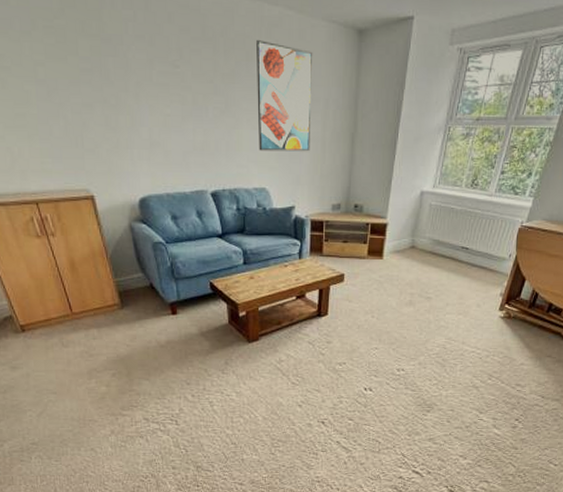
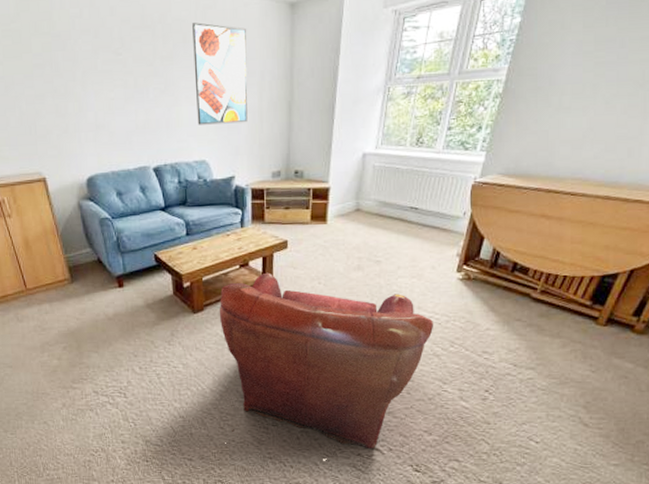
armchair: none [274,304,476,472] -> present [219,272,434,448]

